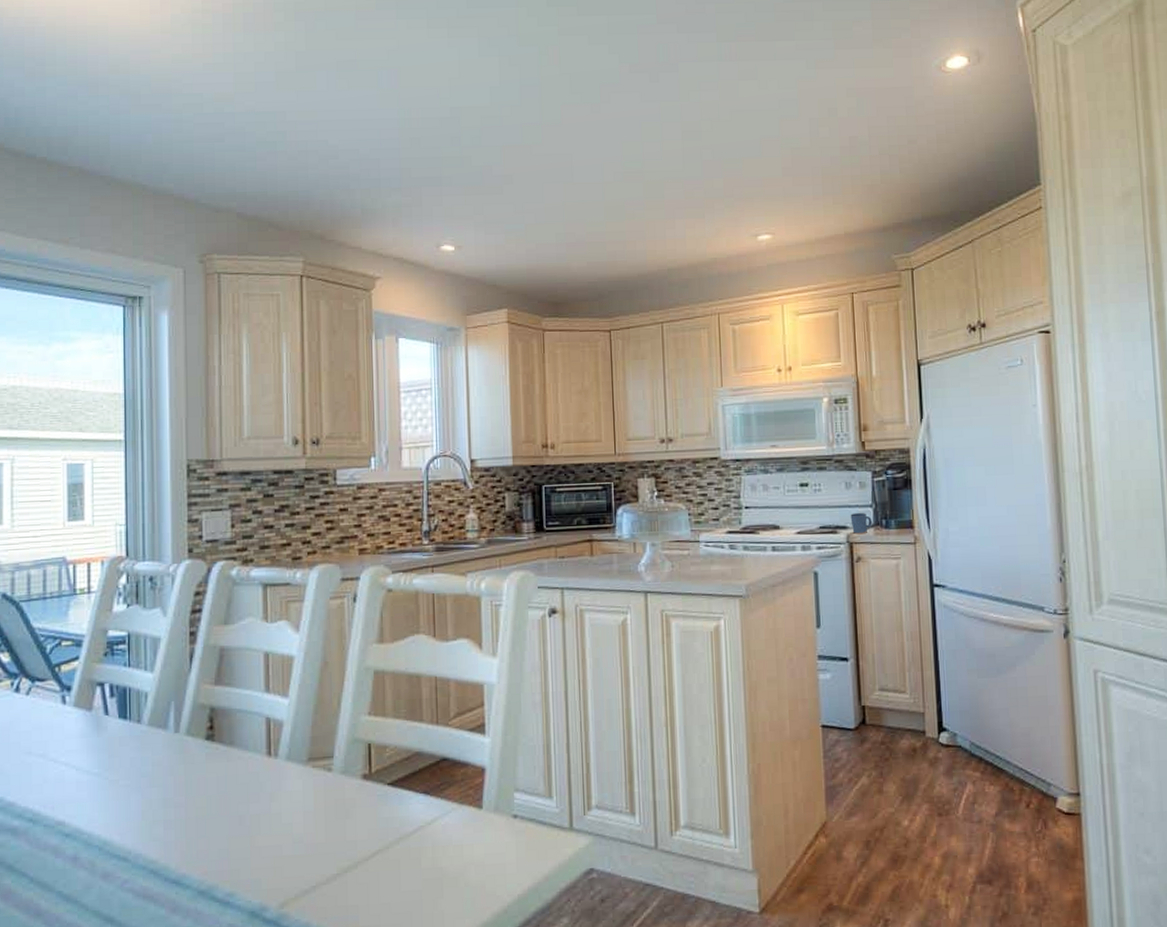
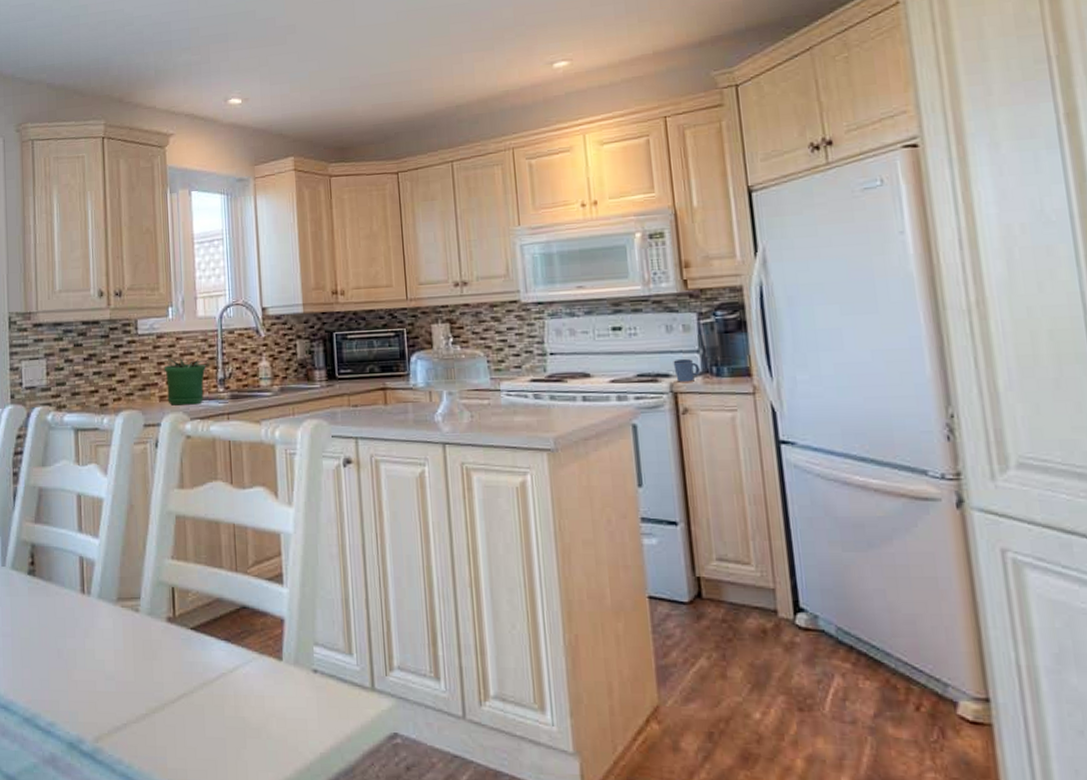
planter: none [364,508,412,559] -> present [164,357,208,406]

